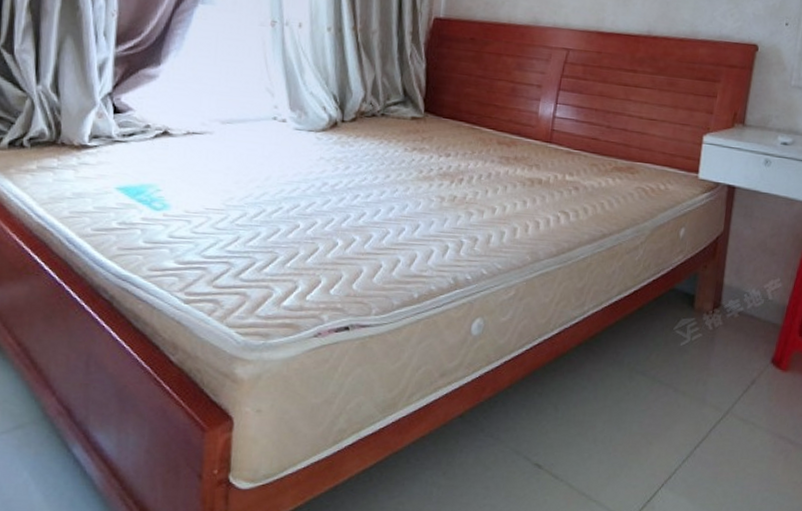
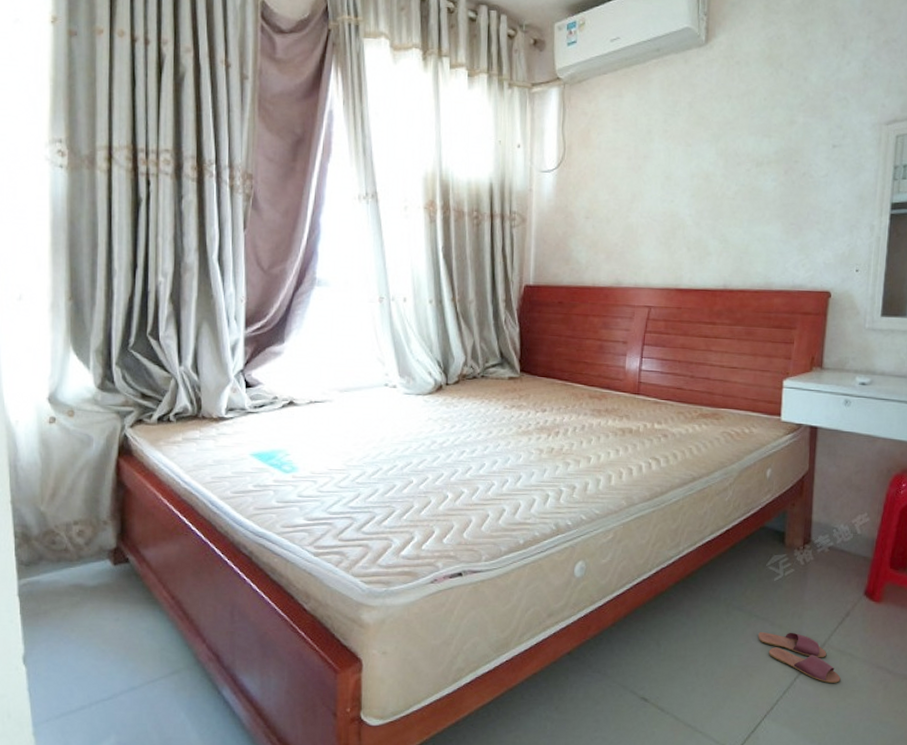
slippers: none [660,398,742,452] -> present [758,632,841,683]

